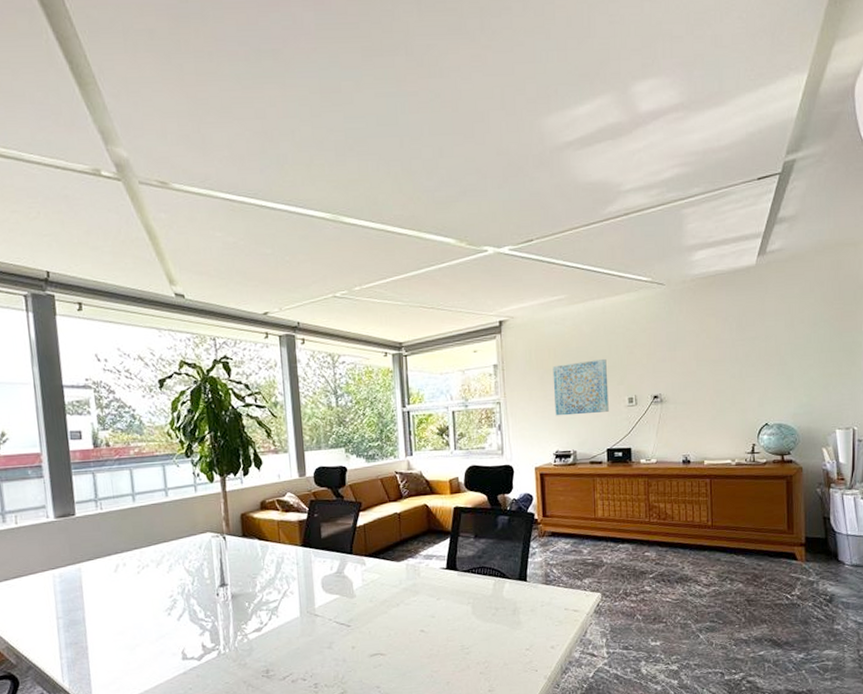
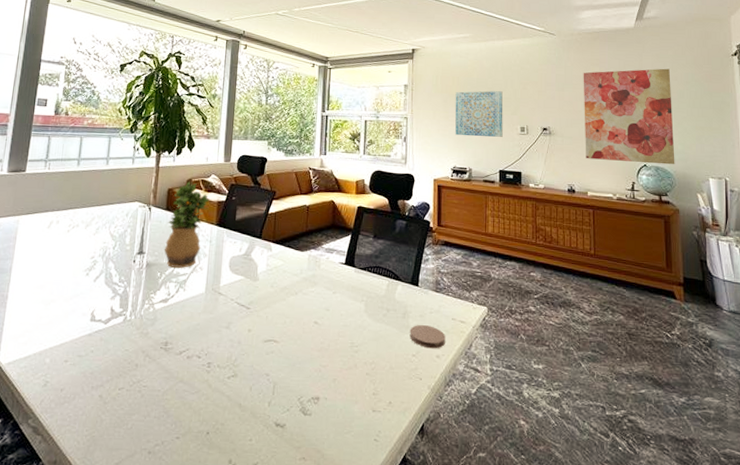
potted plant: none [246,503,290,596] -> present [164,181,210,268]
coaster: none [521,618,559,641] -> present [409,324,445,349]
wall art: none [697,310,800,425] -> present [583,68,675,165]

